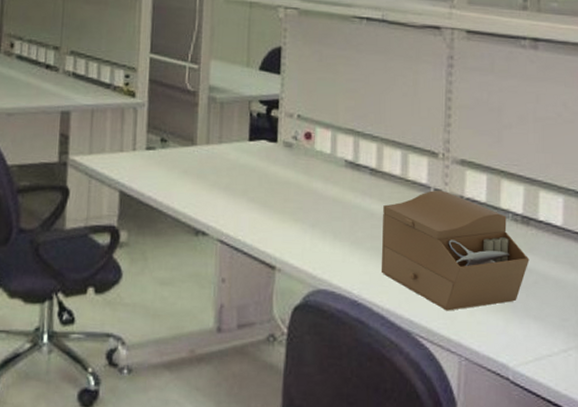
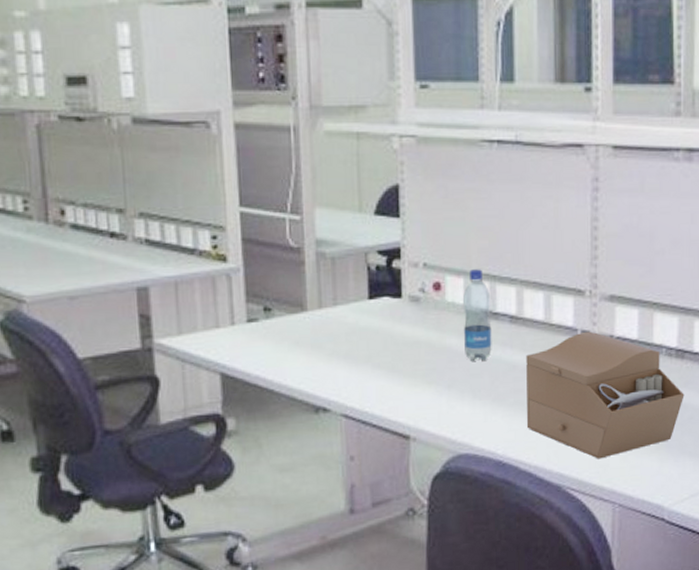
bottle: none [328,124,354,206] -> present [463,269,492,361]

